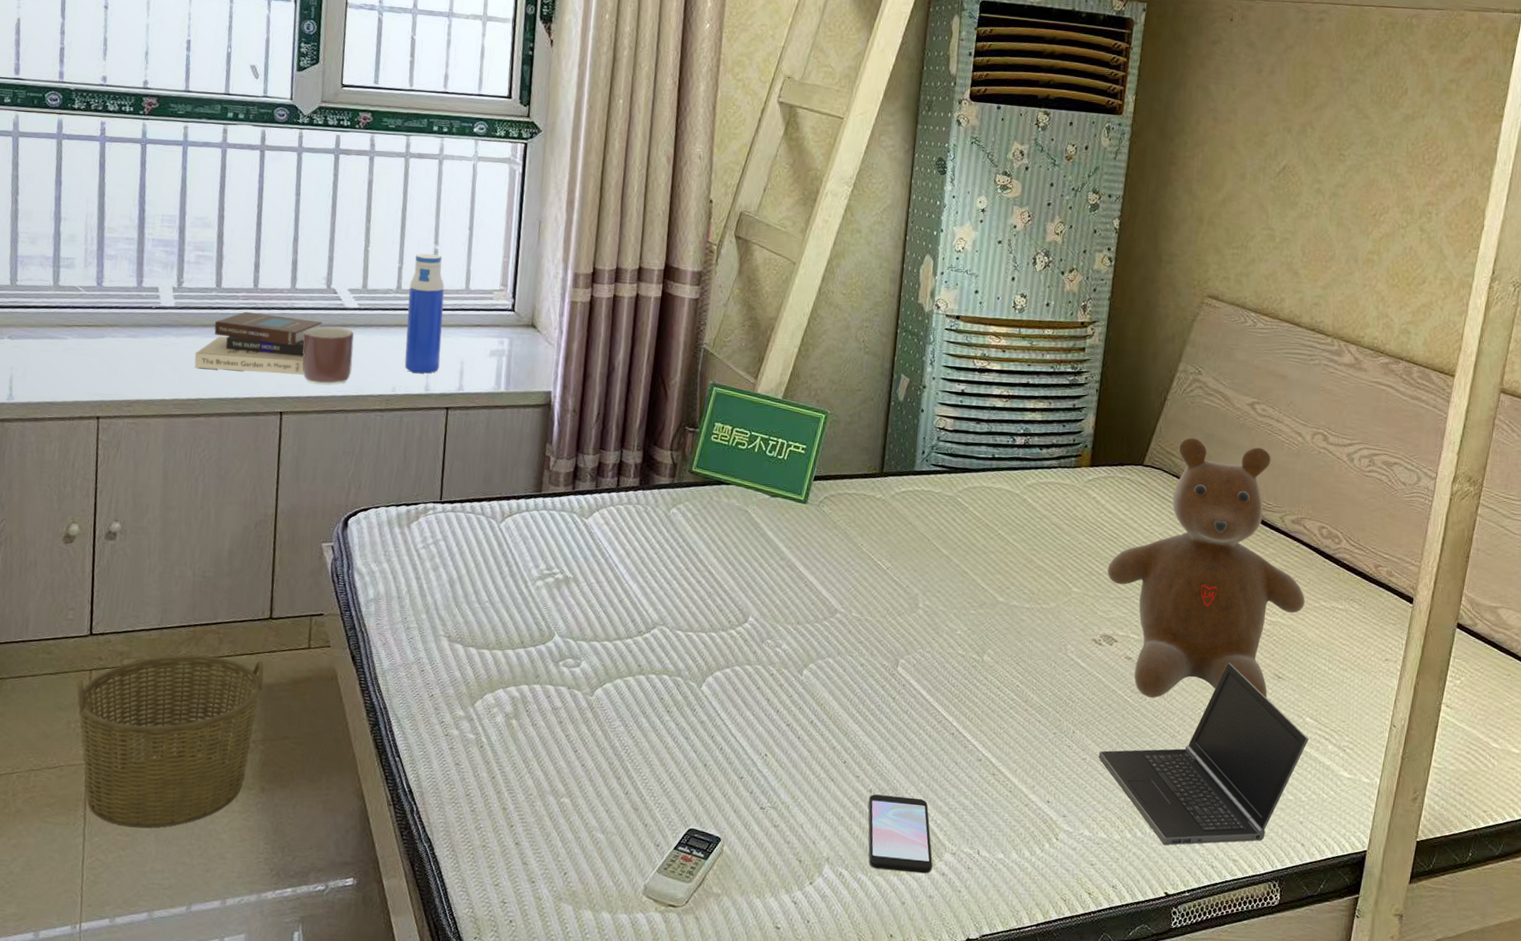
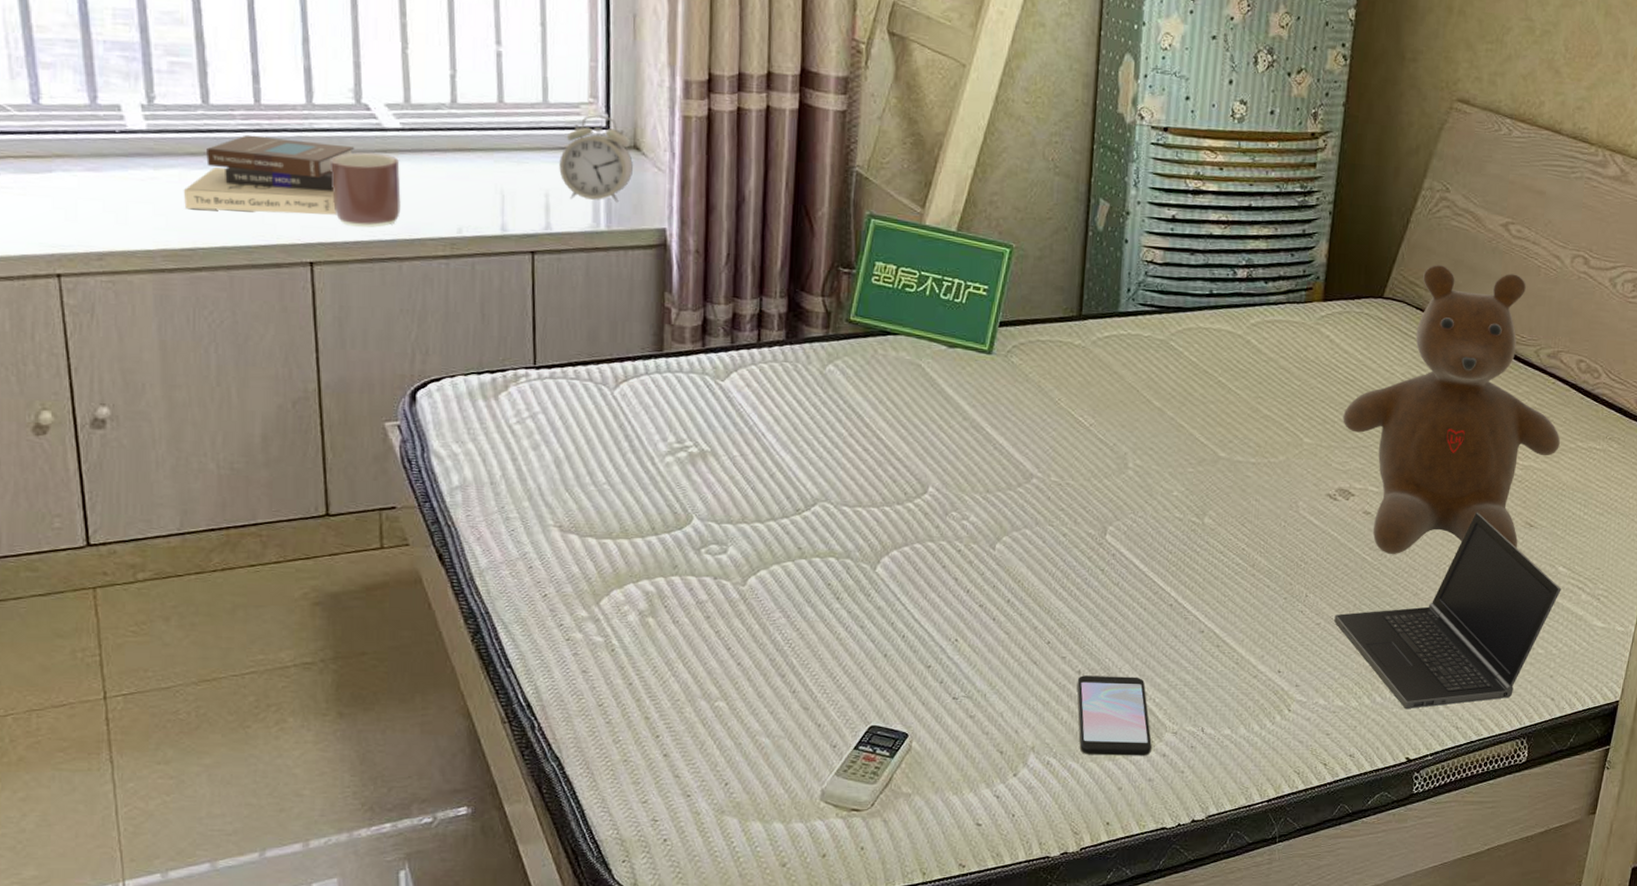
basket: present [76,654,264,828] -> none [78,563,326,769]
water bottle: present [404,253,445,374] -> none [467,56,518,210]
alarm clock: none [473,299,530,370] -> present [559,115,633,203]

